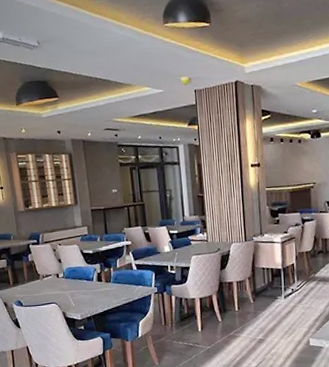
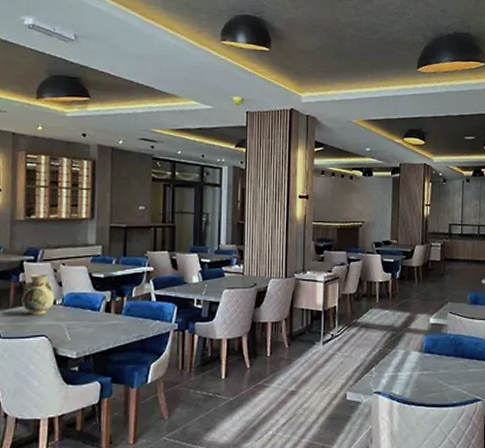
vase: none [33,254,58,287] -> present [21,274,55,315]

